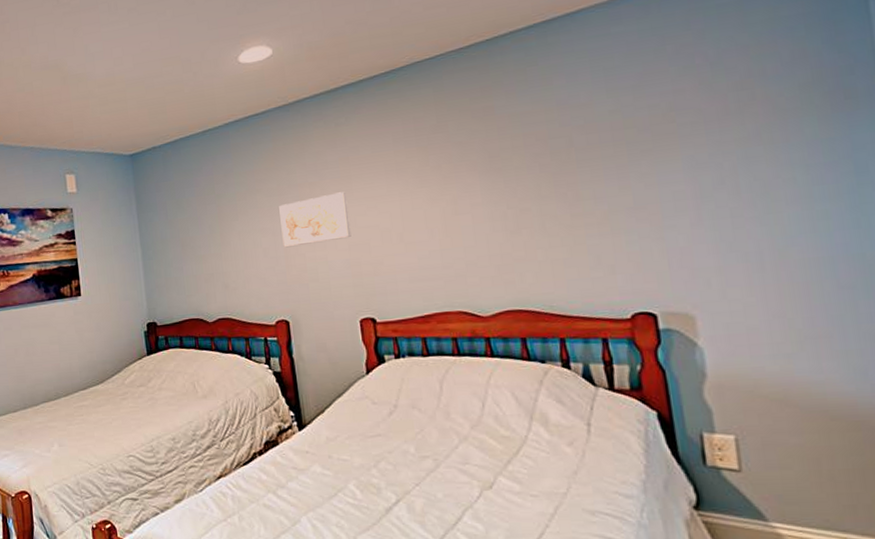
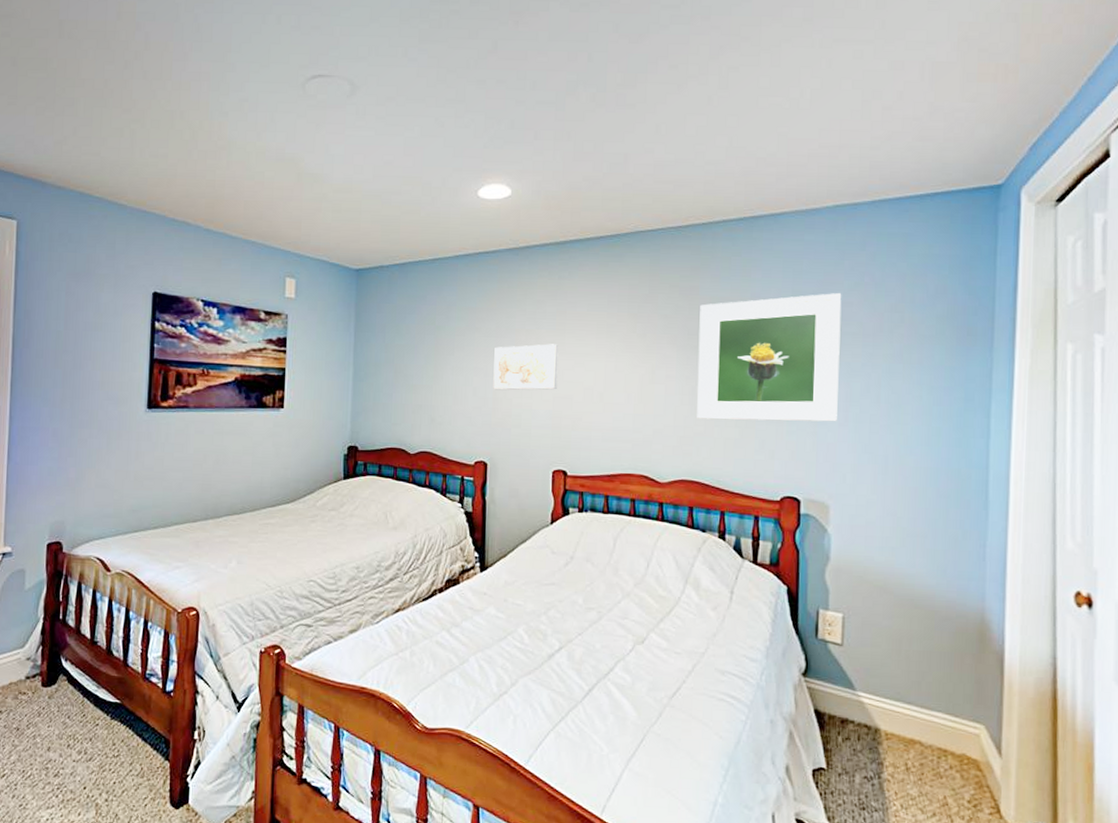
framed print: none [498,82,688,244] -> present [697,293,842,422]

